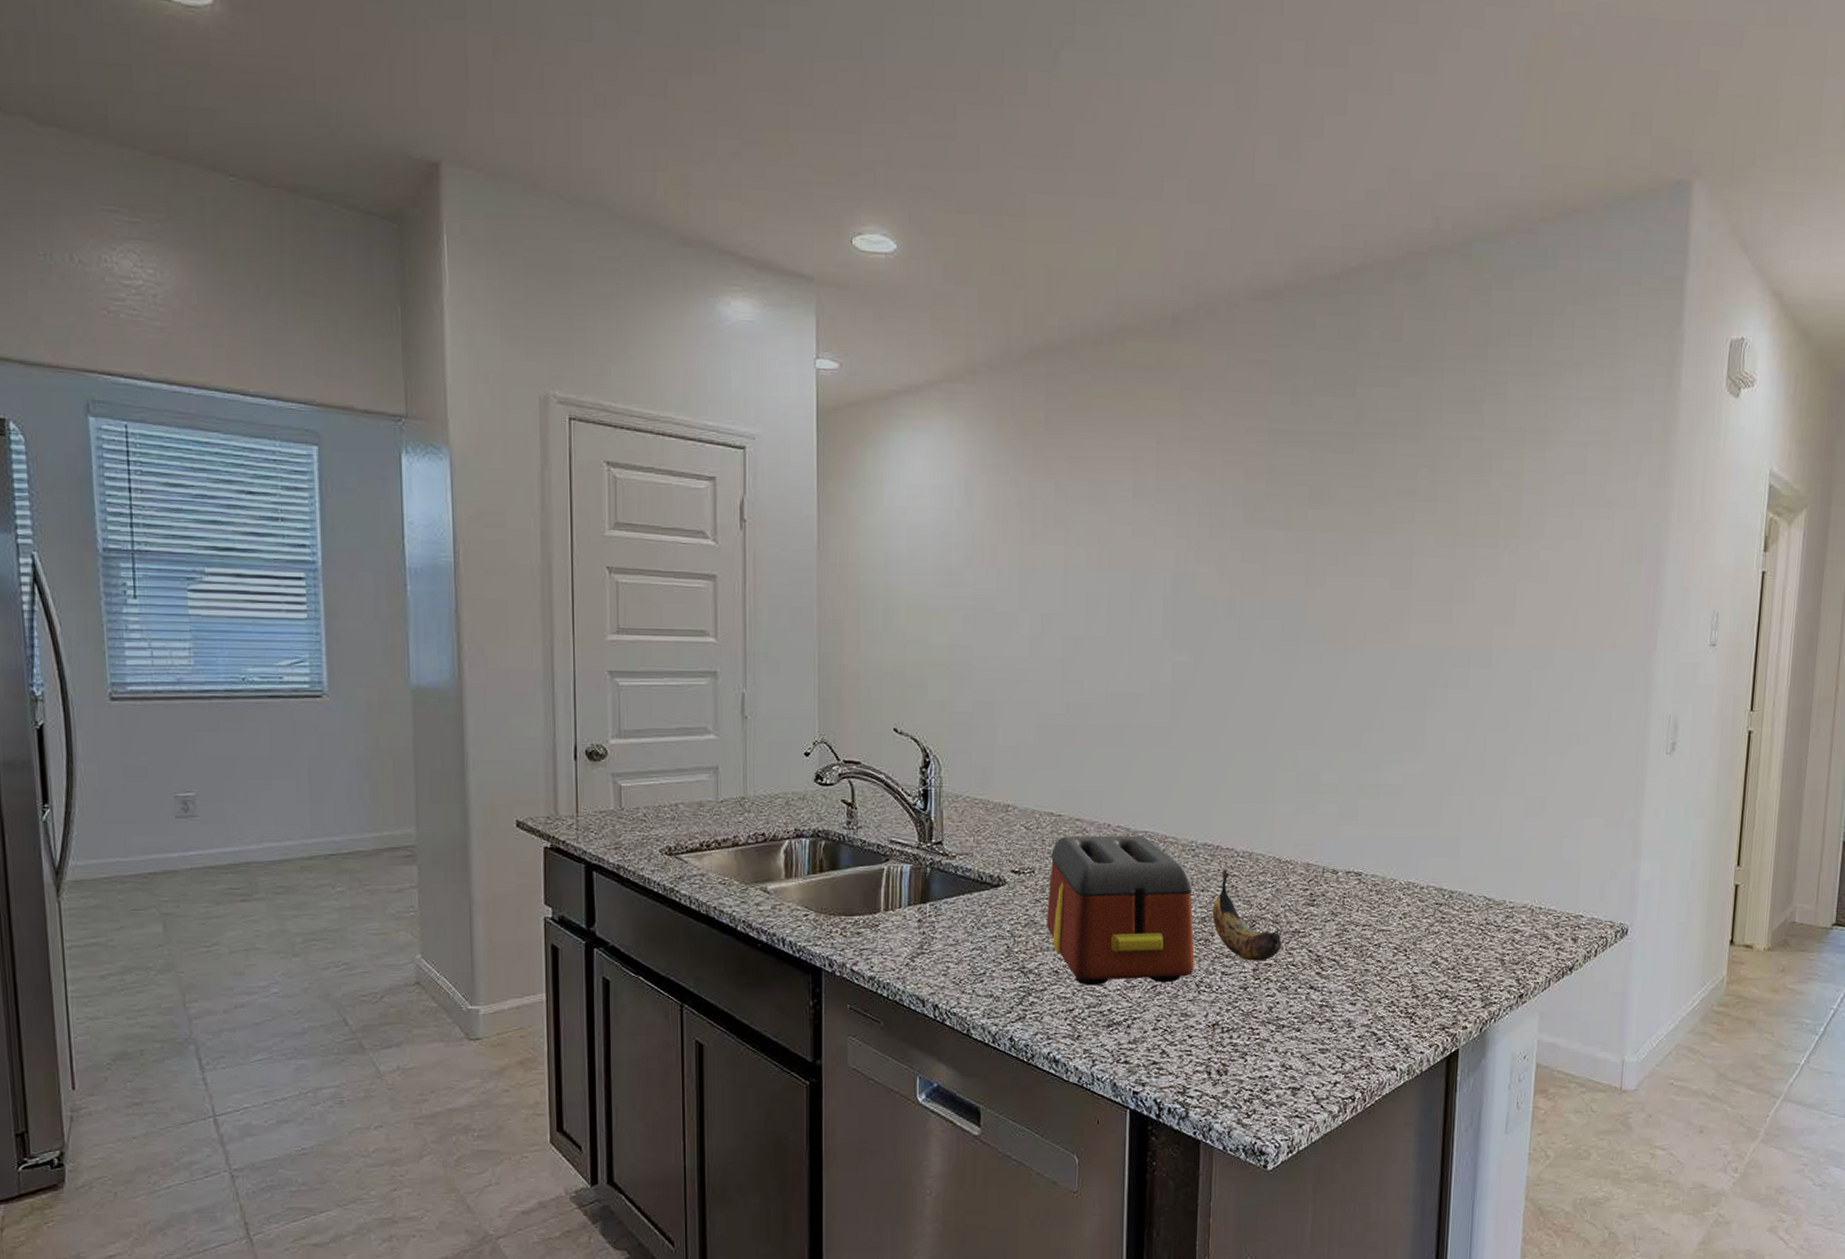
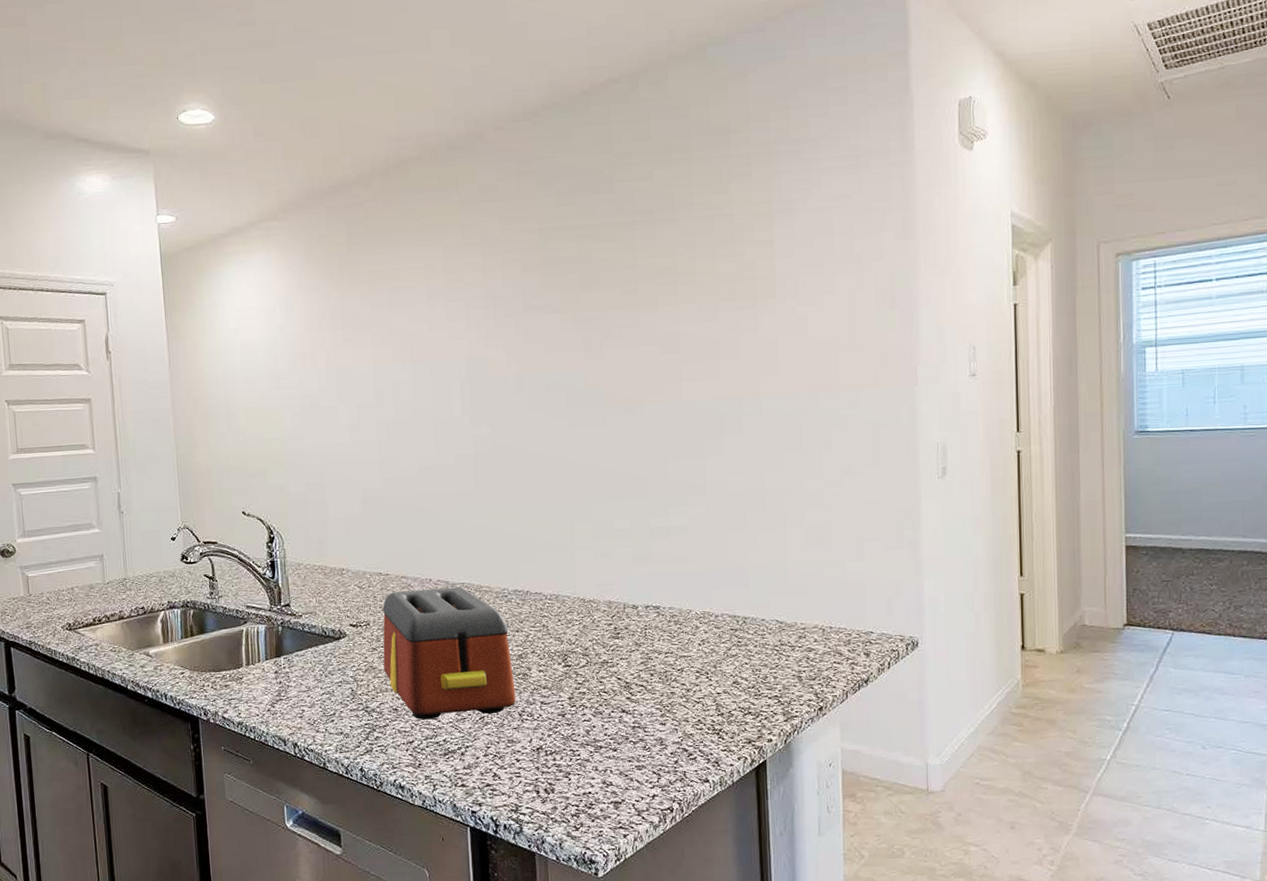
banana: present [1212,869,1282,961] -> none [527,611,593,691]

